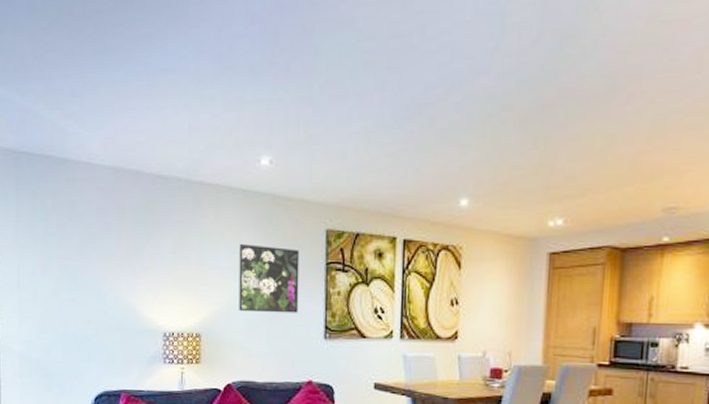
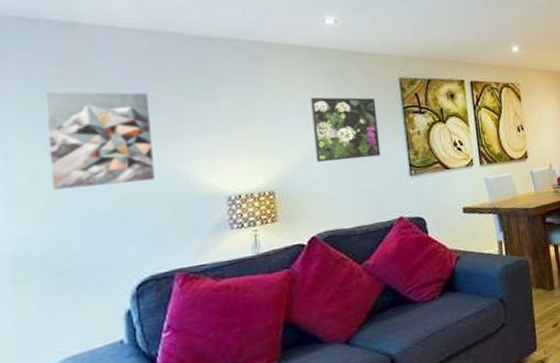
wall art: none [43,221,112,308] -> present [45,91,154,190]

